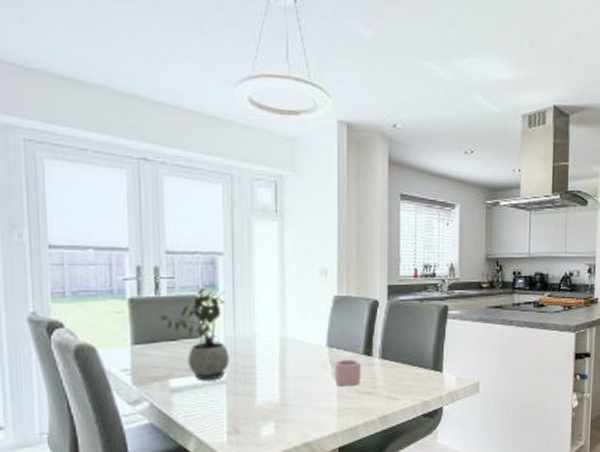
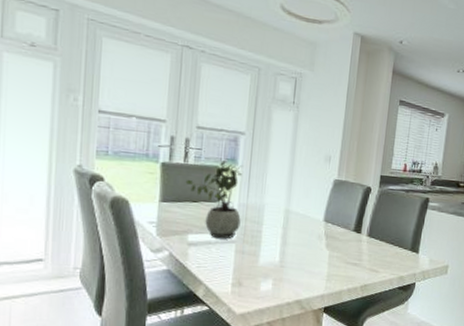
mug: present [334,359,361,386] -> none [326,234,351,257]

